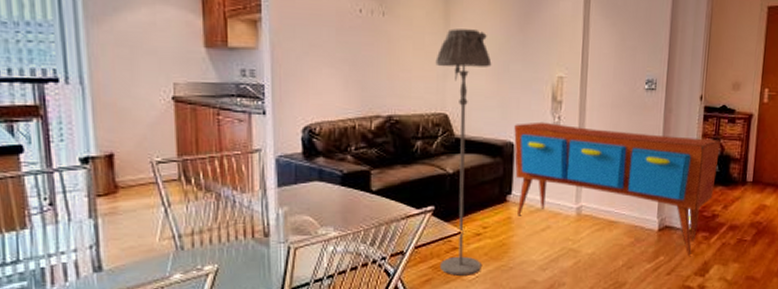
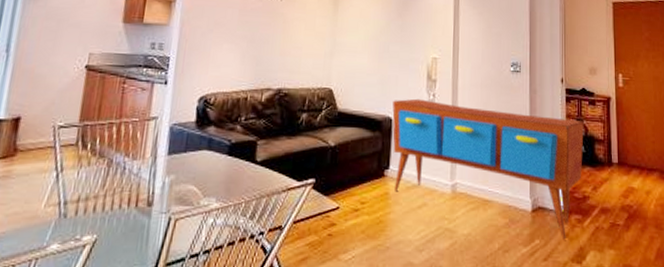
floor lamp: present [435,28,492,276] -> none [316,13,374,255]

